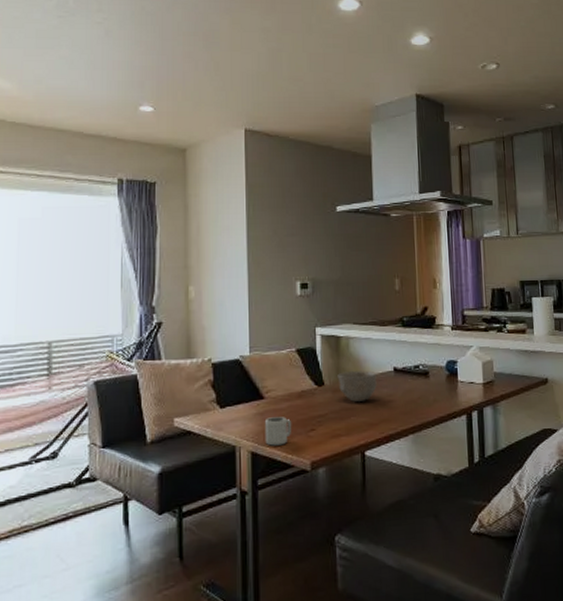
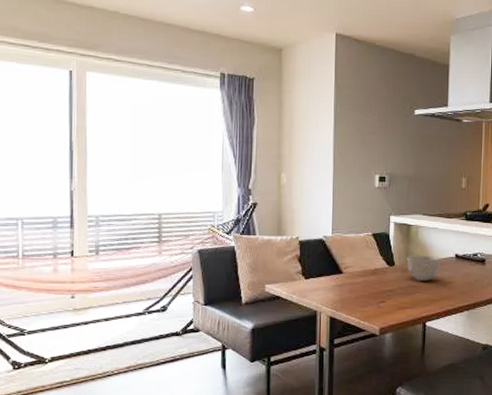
cup: present [264,417,292,446] -> none [342,289,366,313]

